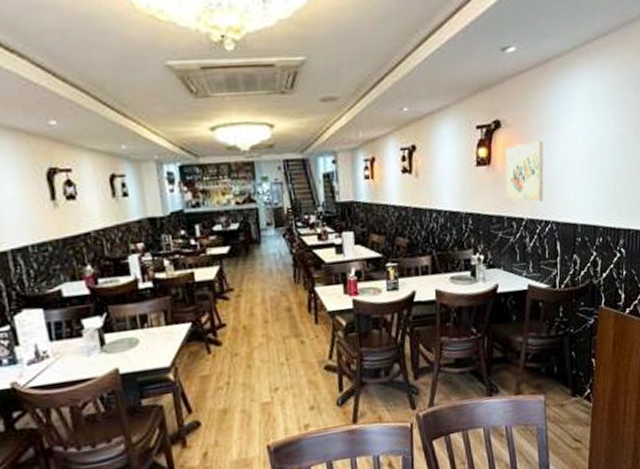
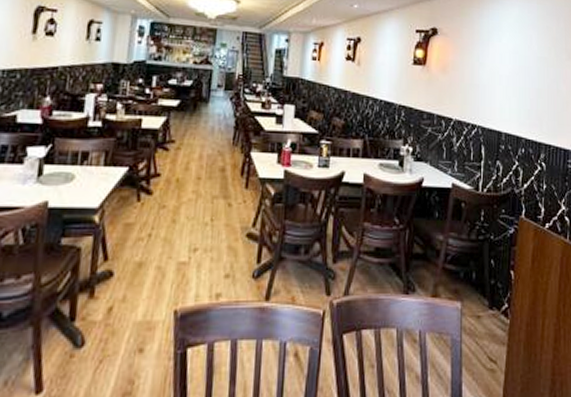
wall art: present [505,141,544,202] -> none [437,51,475,106]

